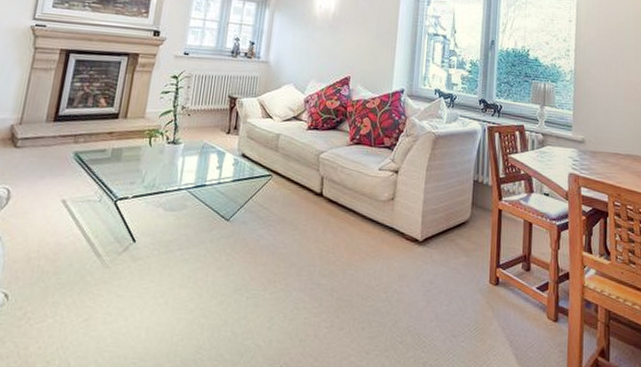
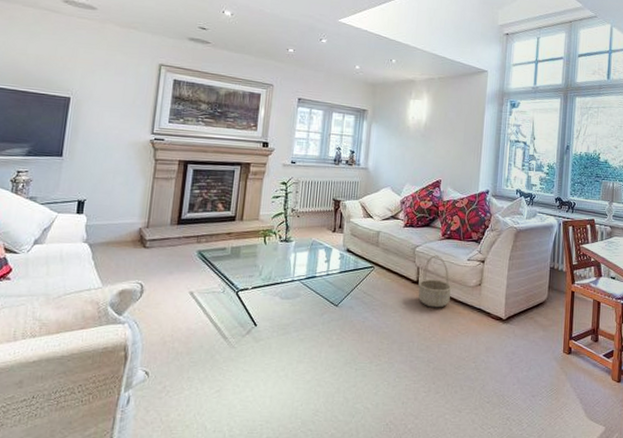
basket: none [321,163,361,226] -> present [418,255,452,308]

